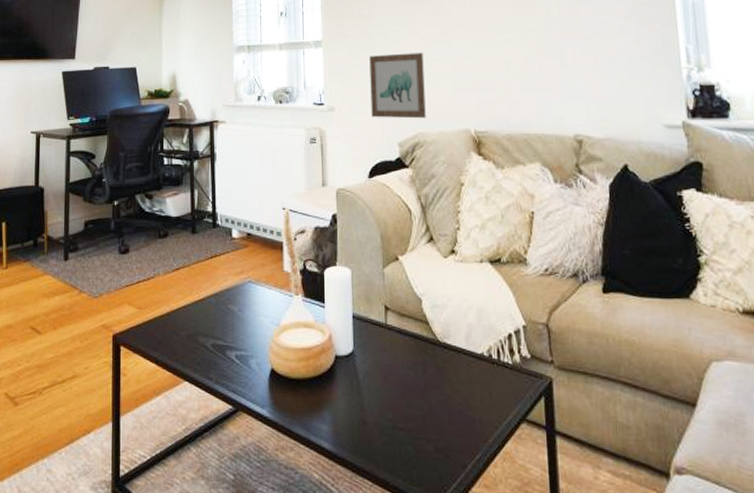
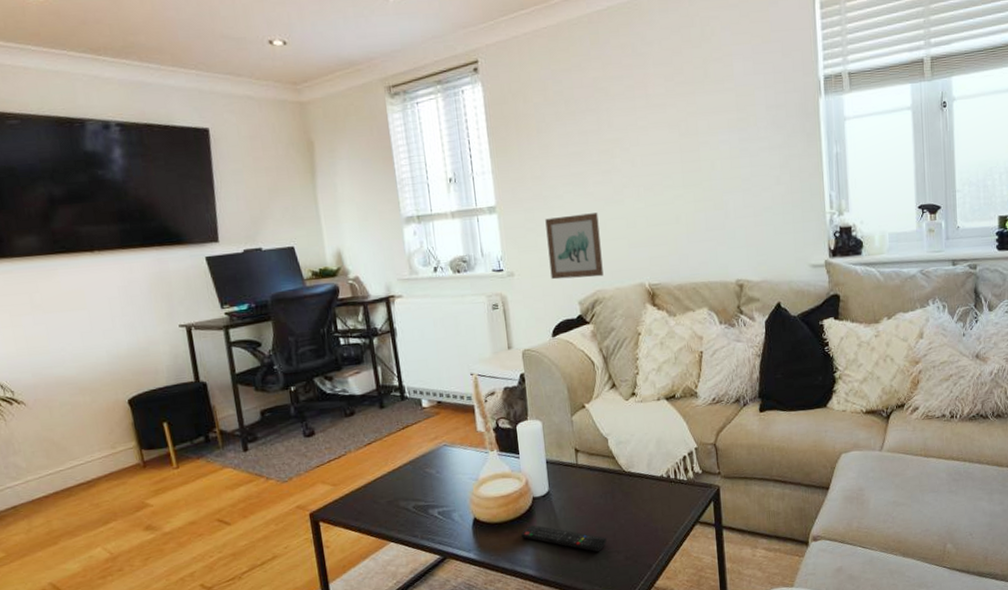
remote control: none [319,389,415,435] -> present [521,525,607,552]

